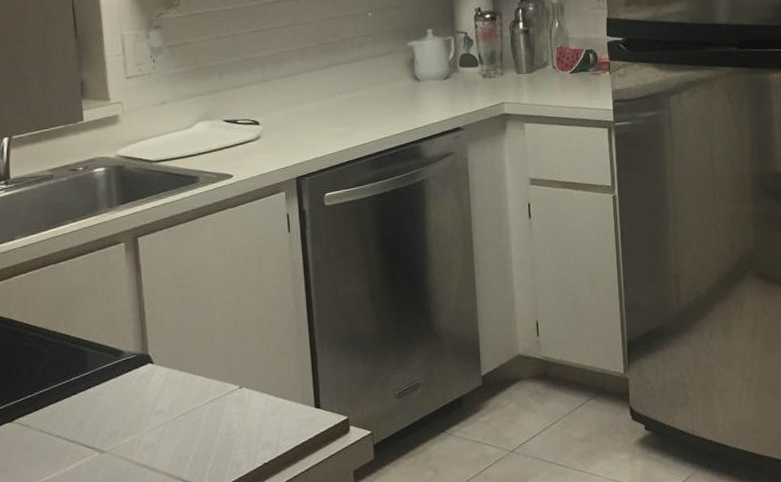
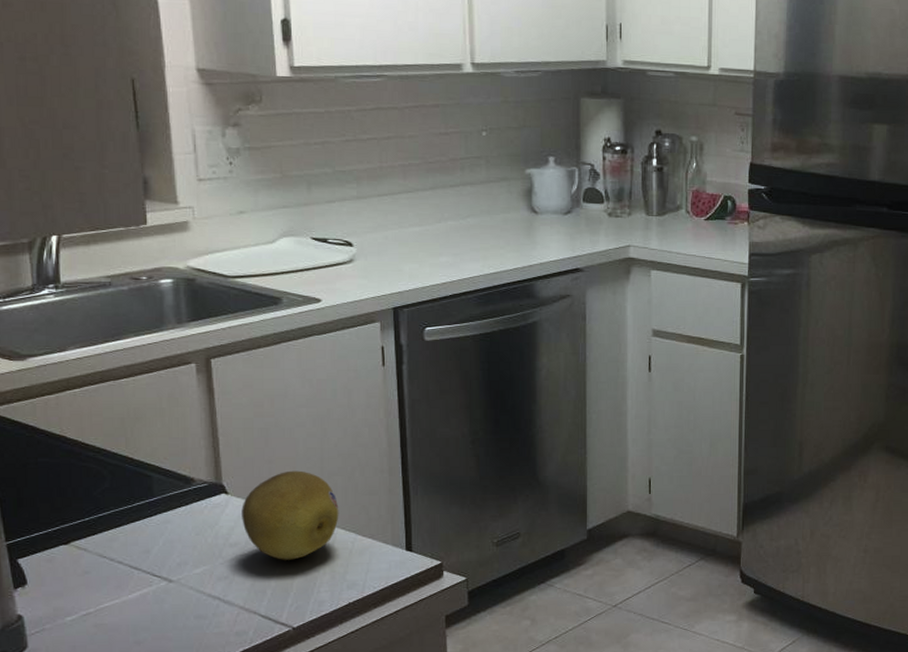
fruit: none [166,336,253,425] -> present [242,470,339,560]

